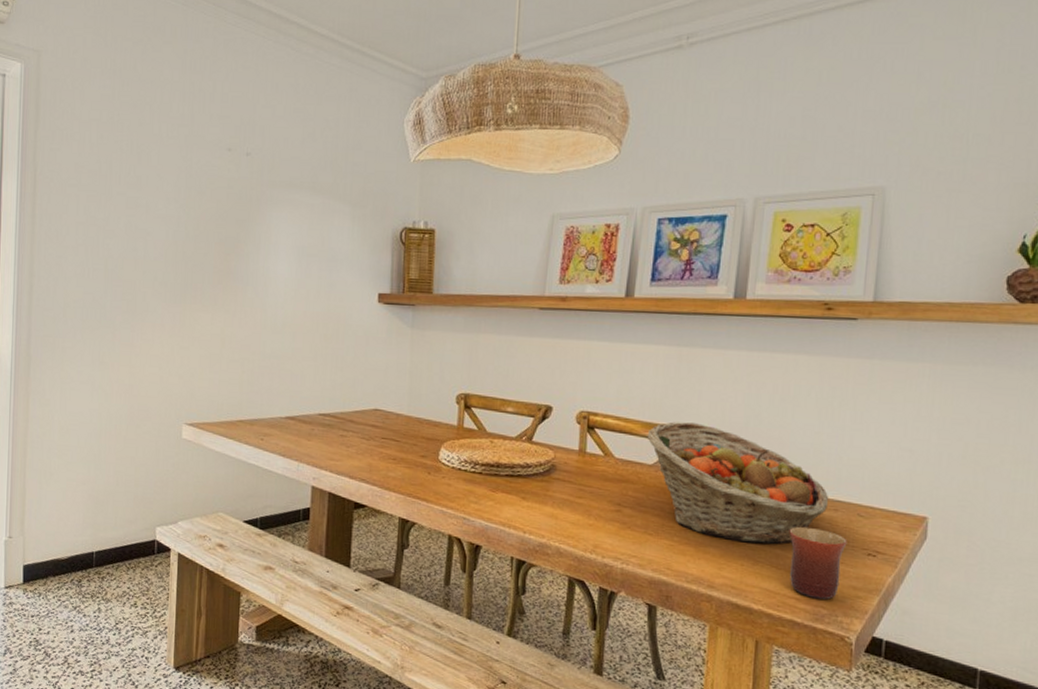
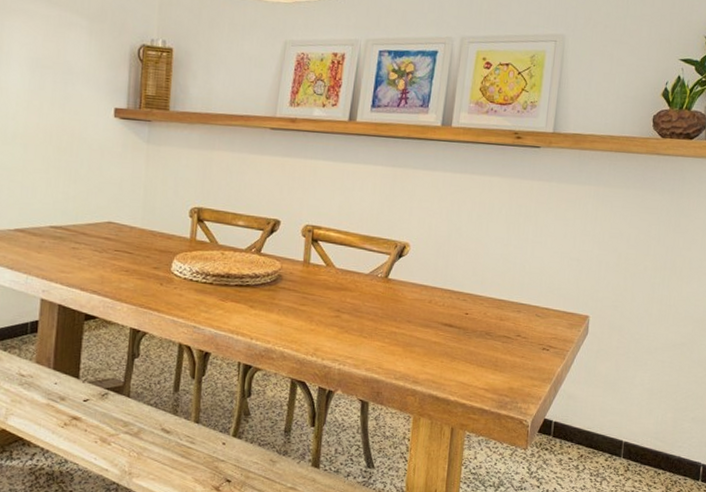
fruit basket: present [647,421,828,545] -> none [364,235,513,343]
mug: present [789,527,847,600] -> none [480,326,527,389]

